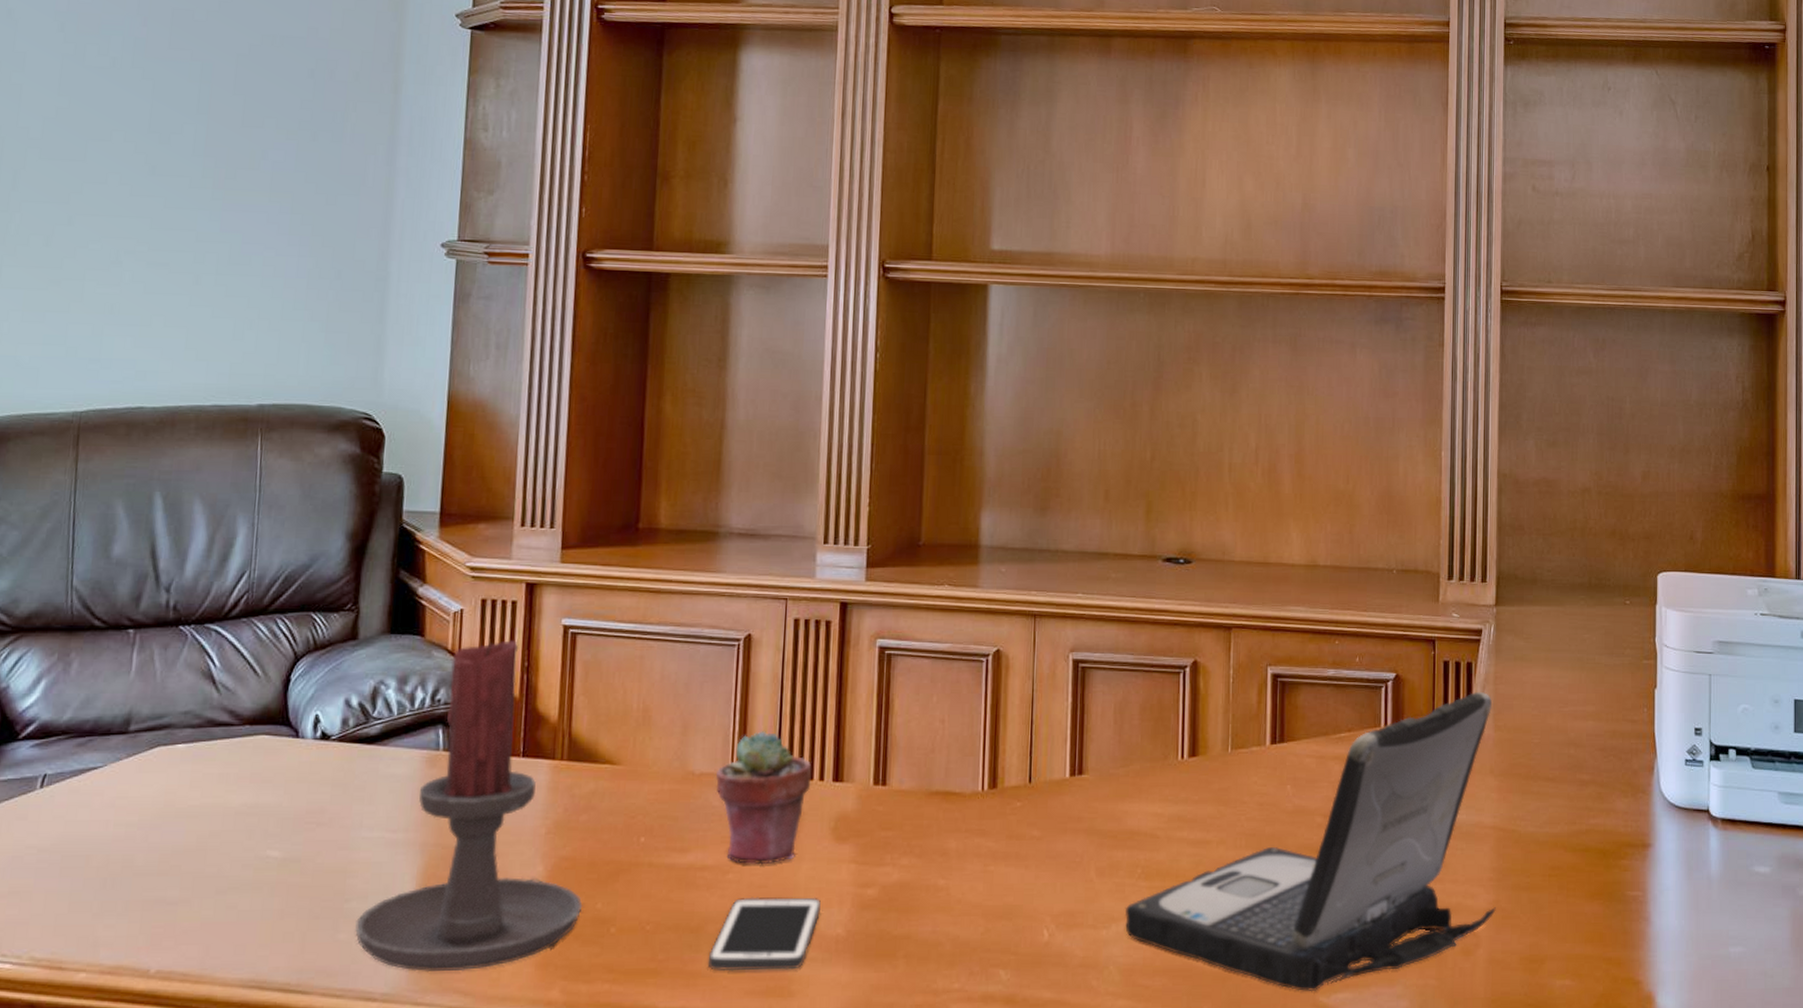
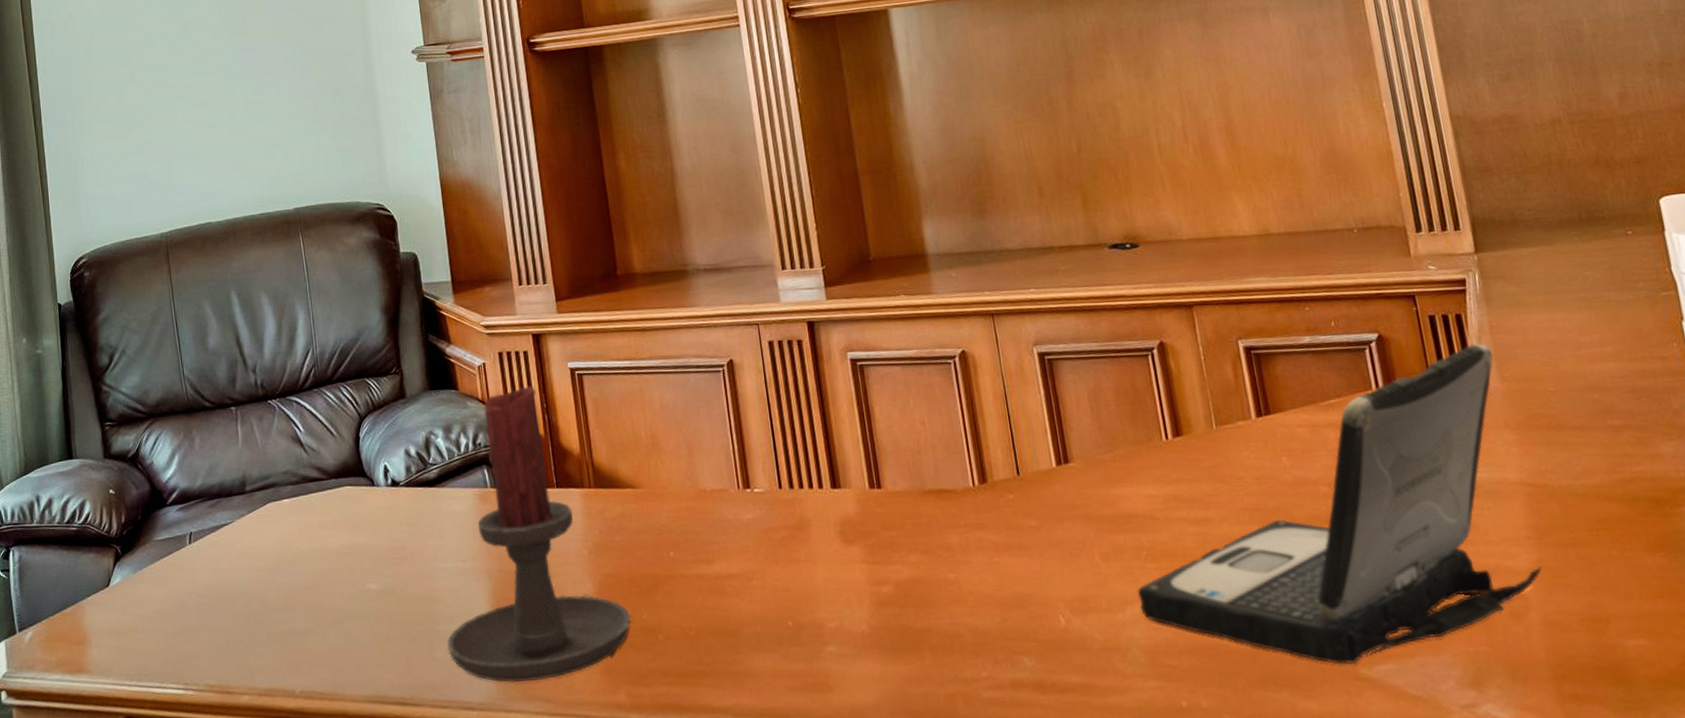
cell phone: present [707,896,821,971] -> none [748,597,843,670]
potted succulent: present [715,731,812,865] -> none [725,447,812,571]

